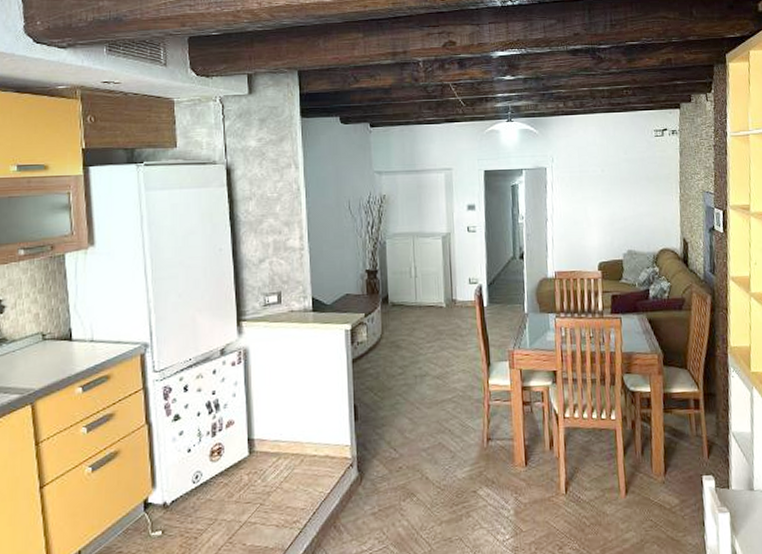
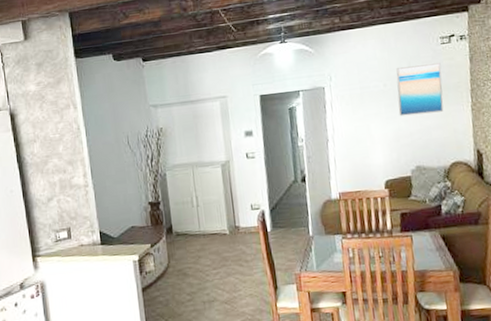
wall art: none [613,153,655,202] -> present [396,62,444,116]

